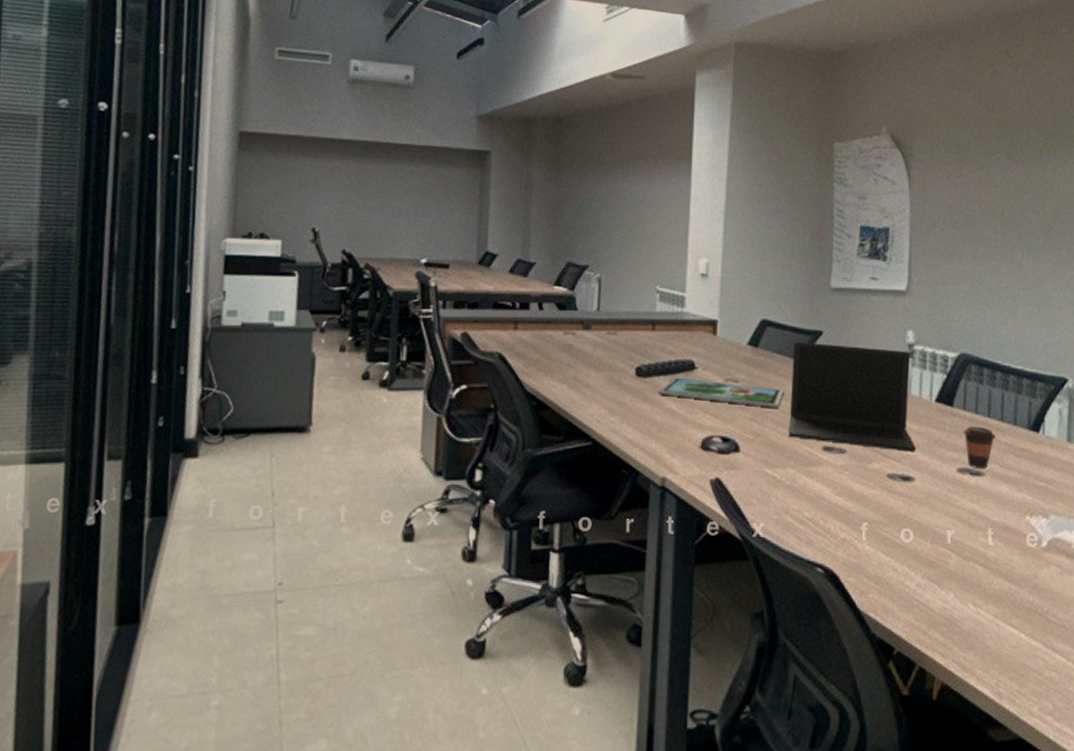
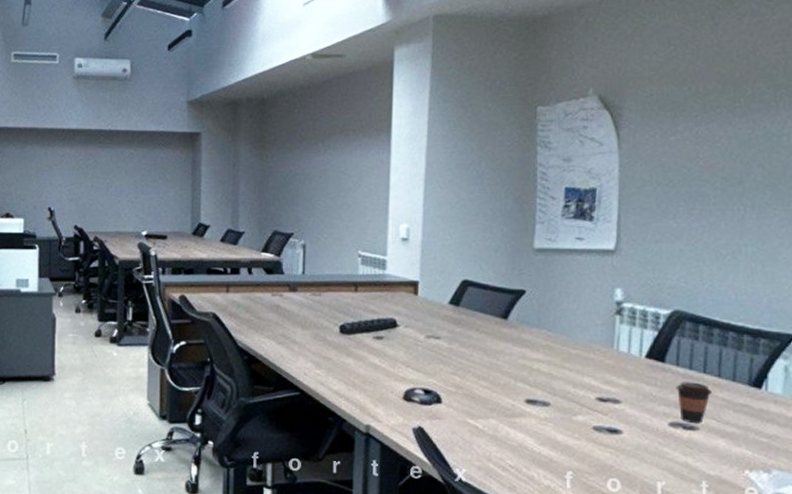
picture frame: present [658,377,784,408] -> none [361,334,486,363]
laptop: present [788,341,916,452] -> none [490,300,624,406]

